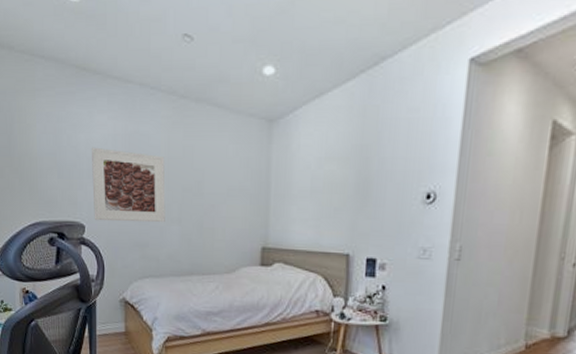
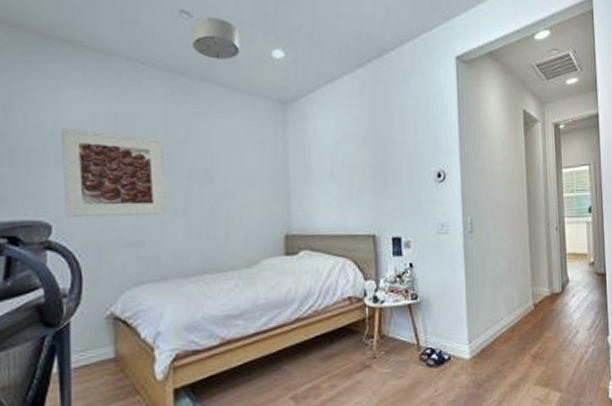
ceiling light: none [191,38,234,80] -> present [191,17,240,60]

